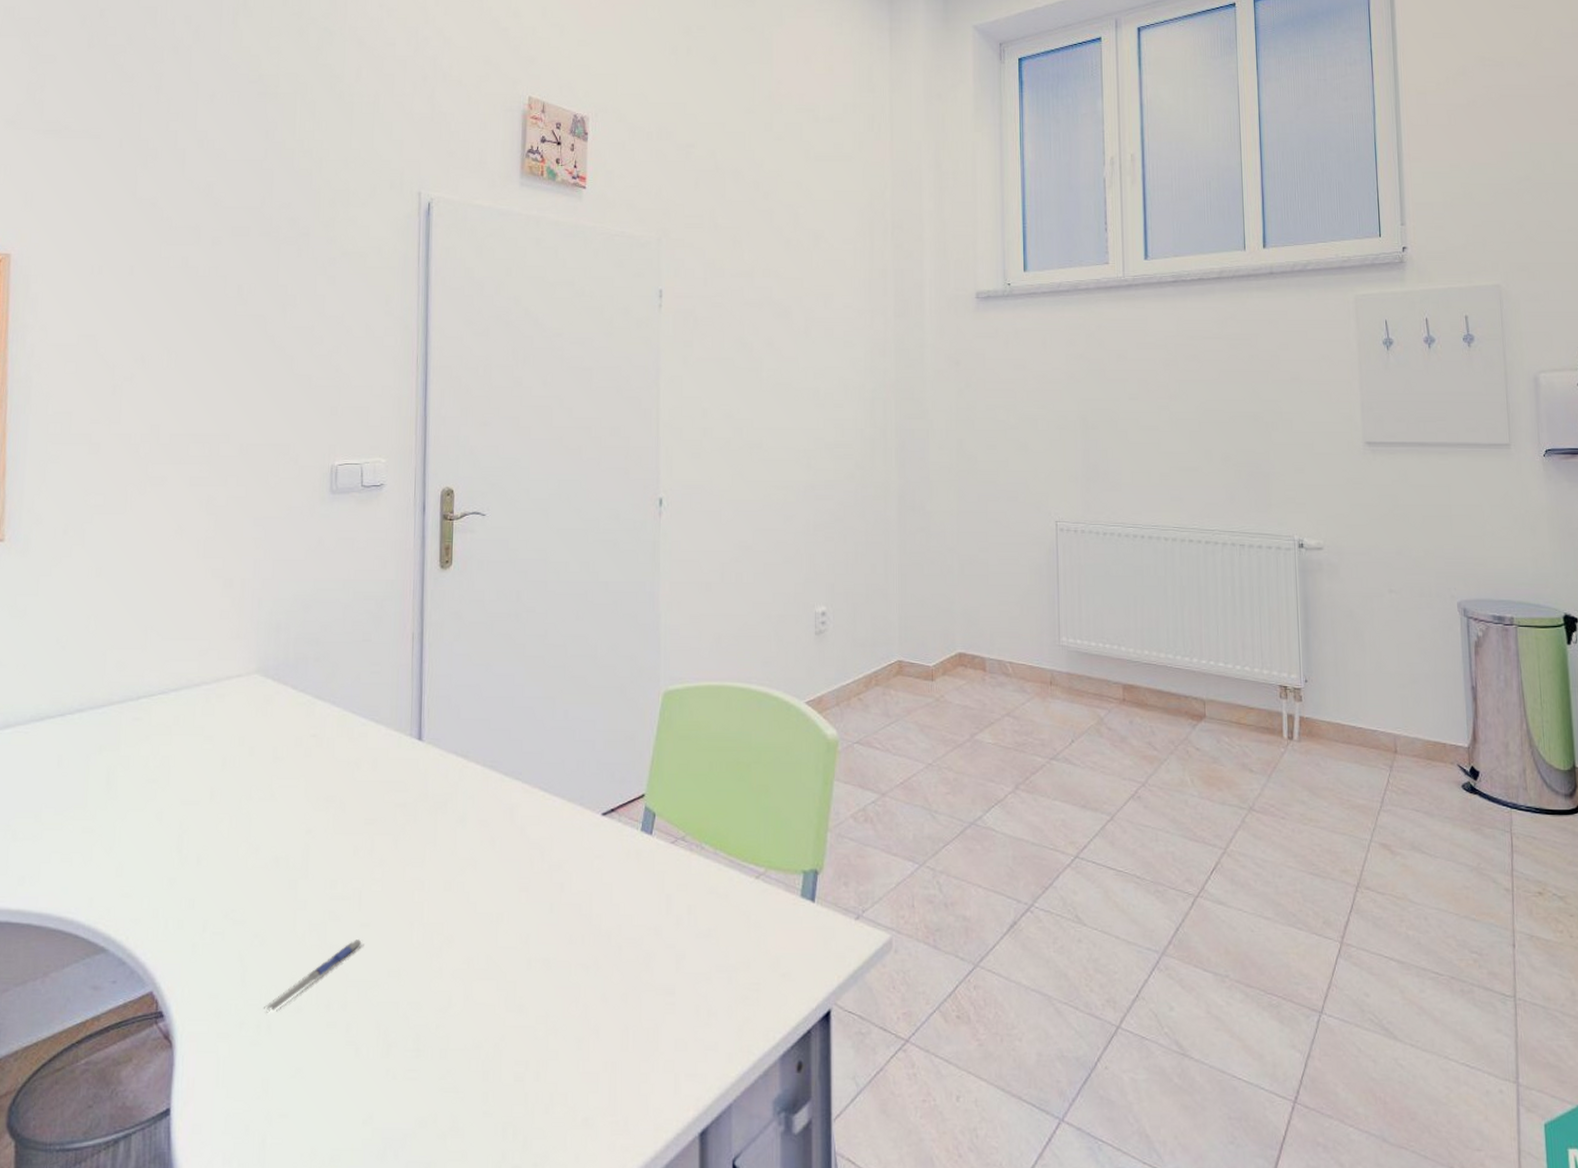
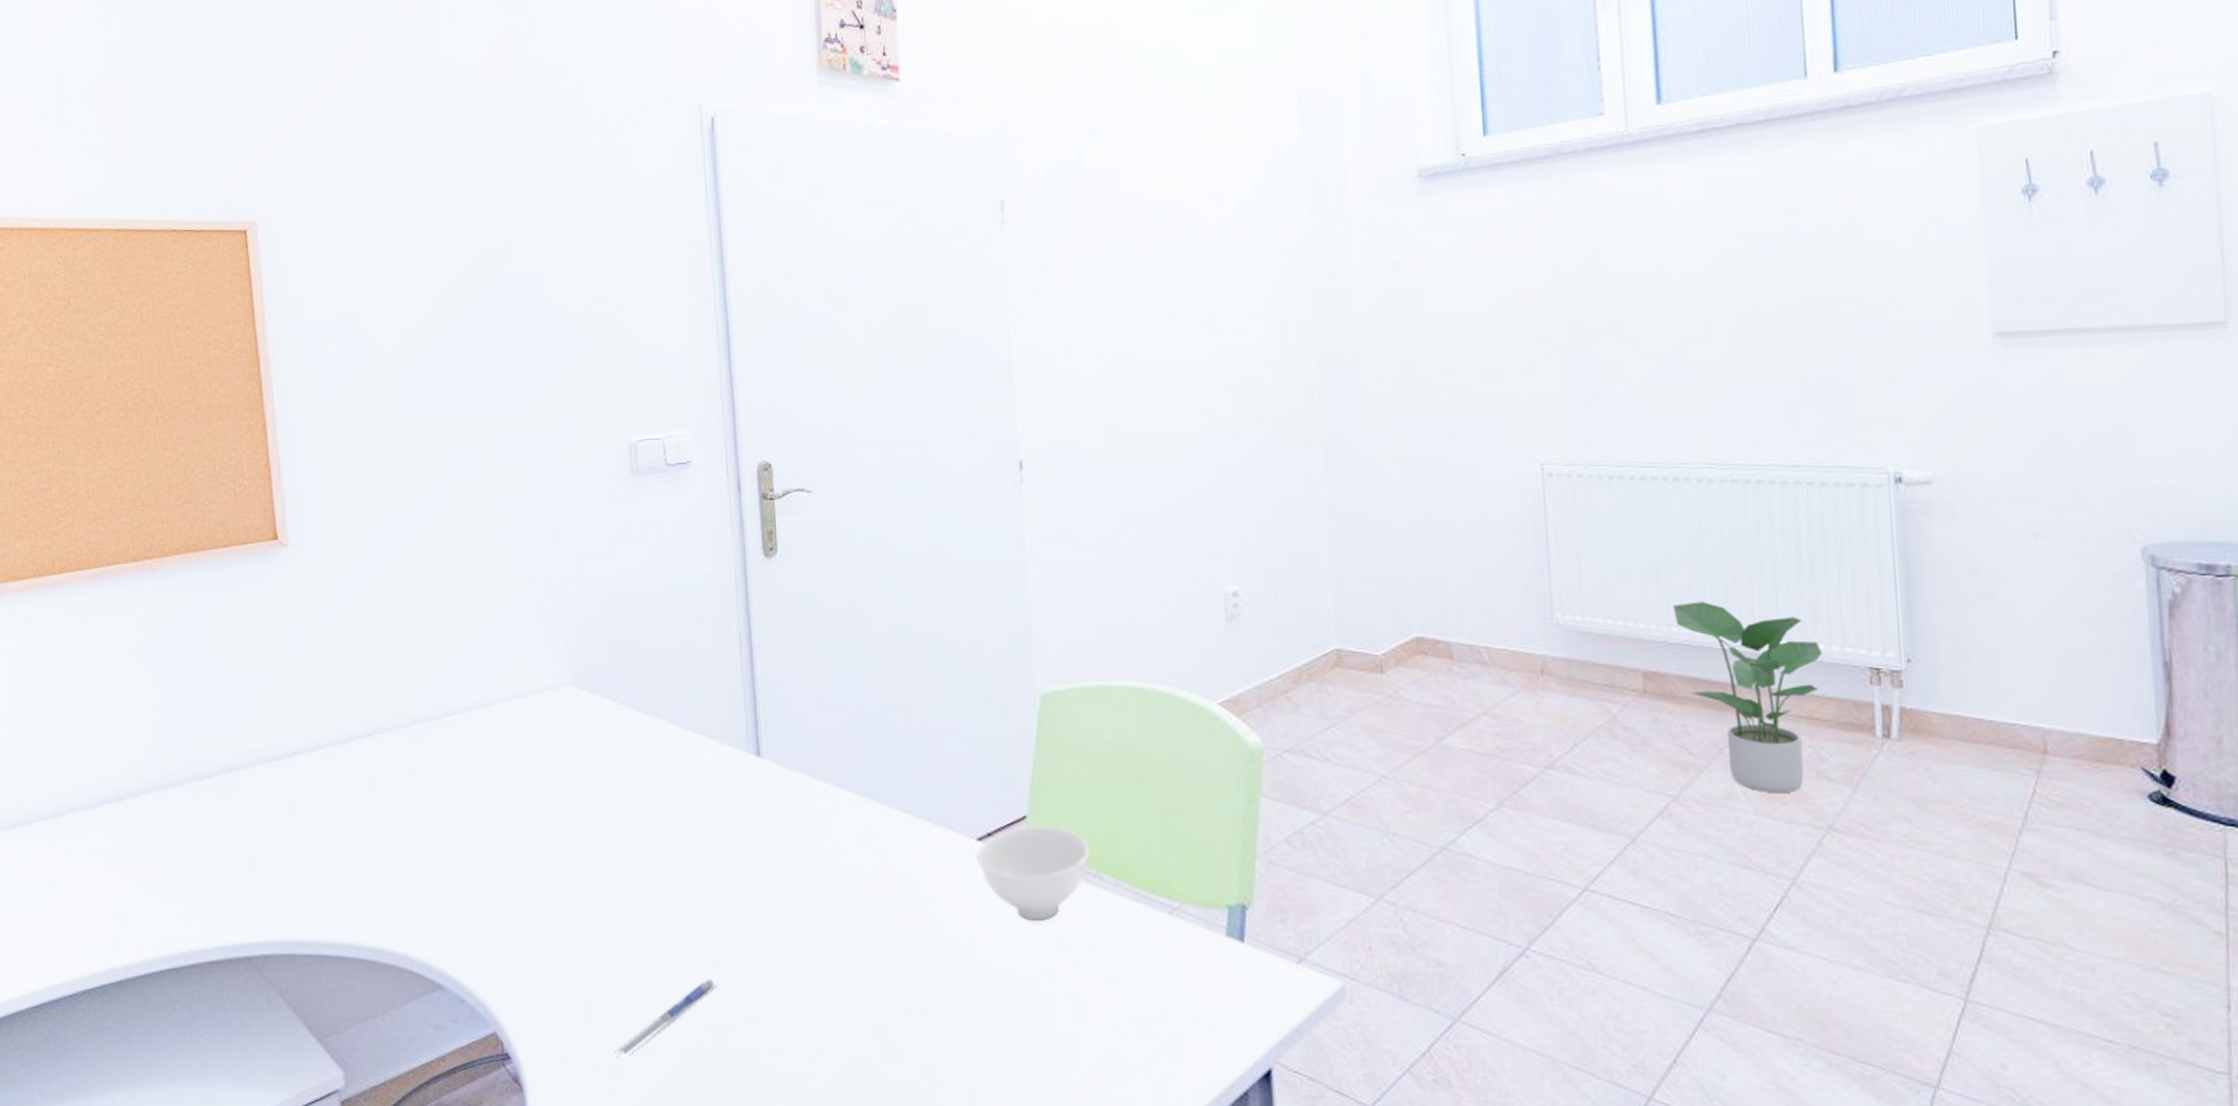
bowl: none [600,803,695,886] -> present [976,825,1090,922]
potted plant: none [1145,631,1248,782] -> present [1673,601,1823,794]

